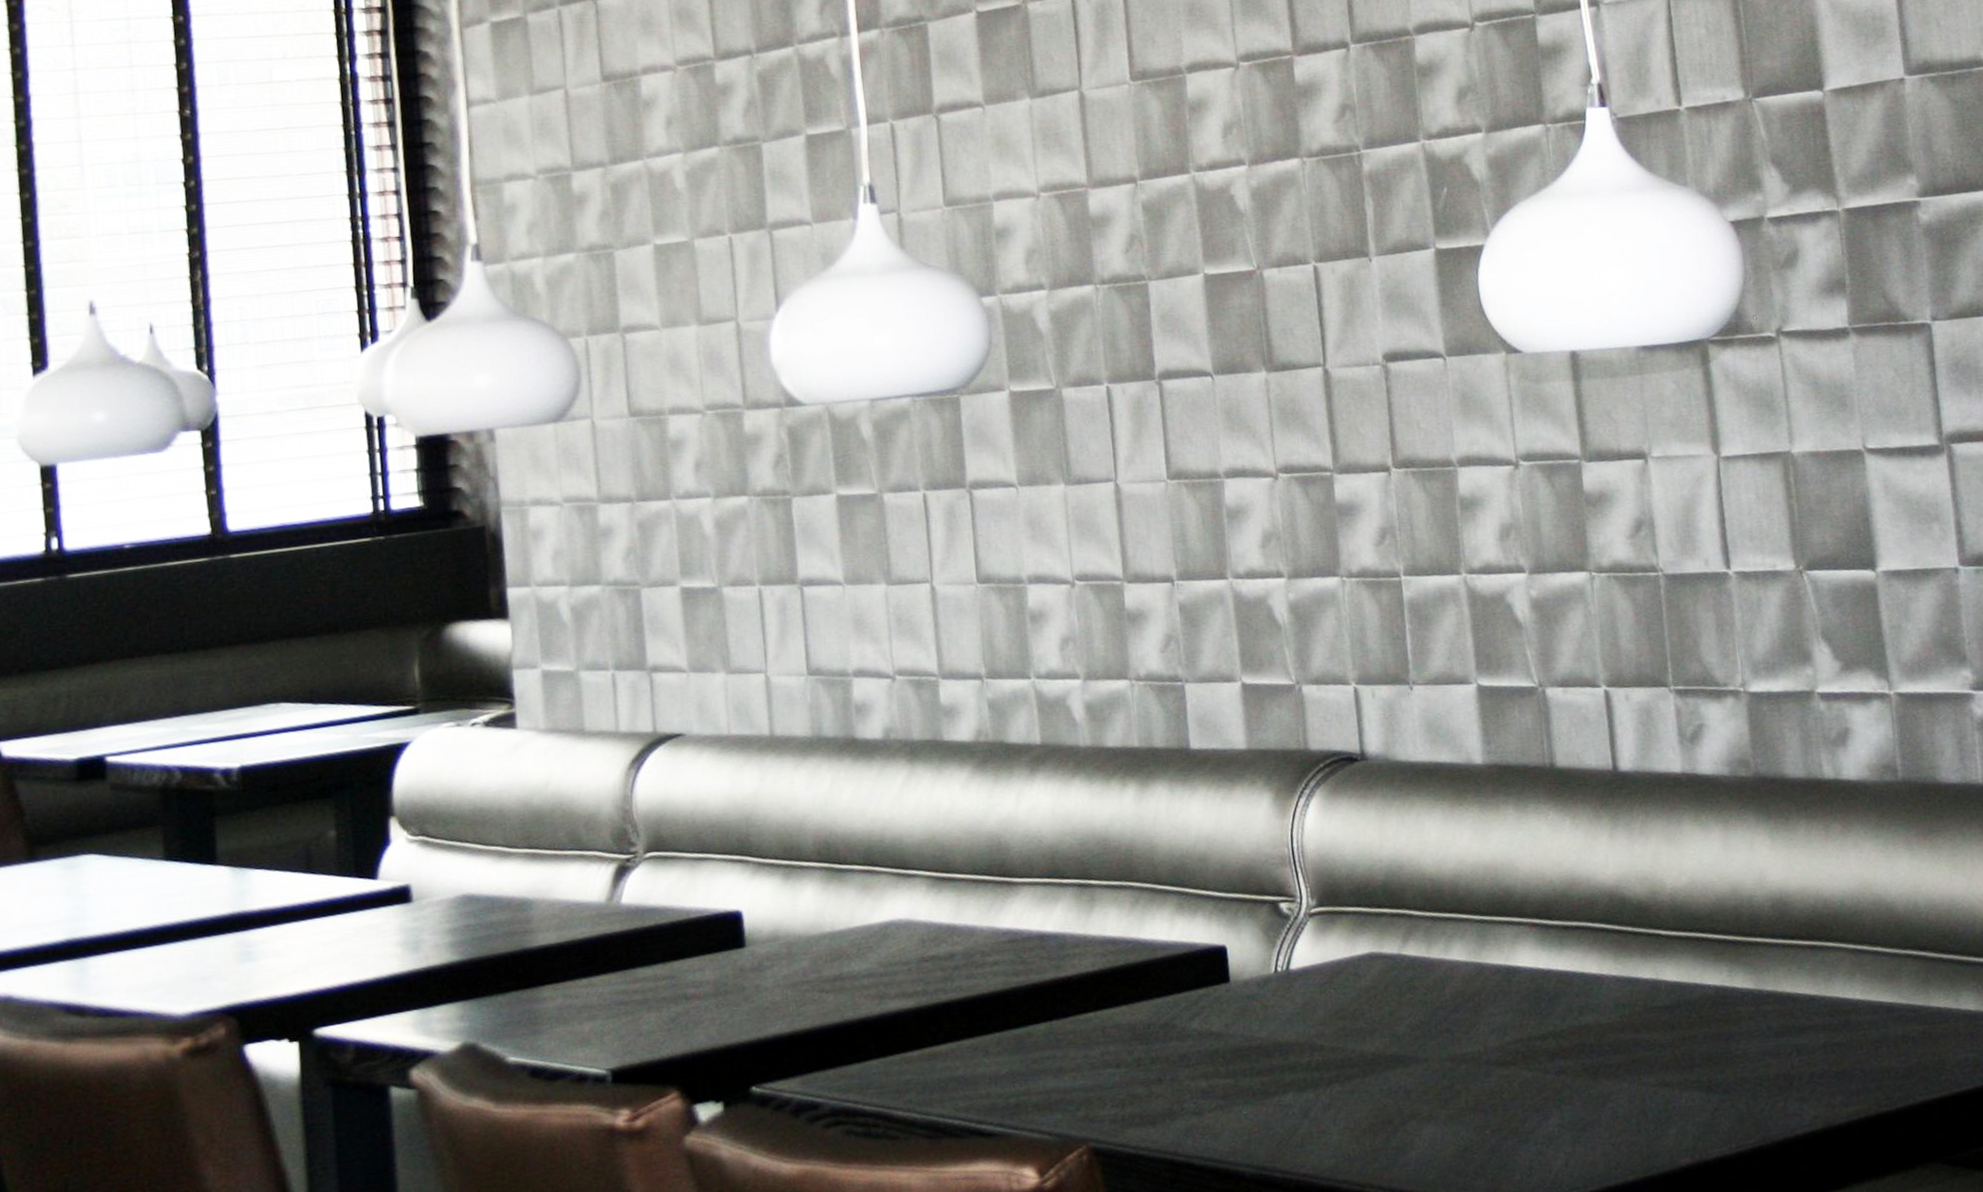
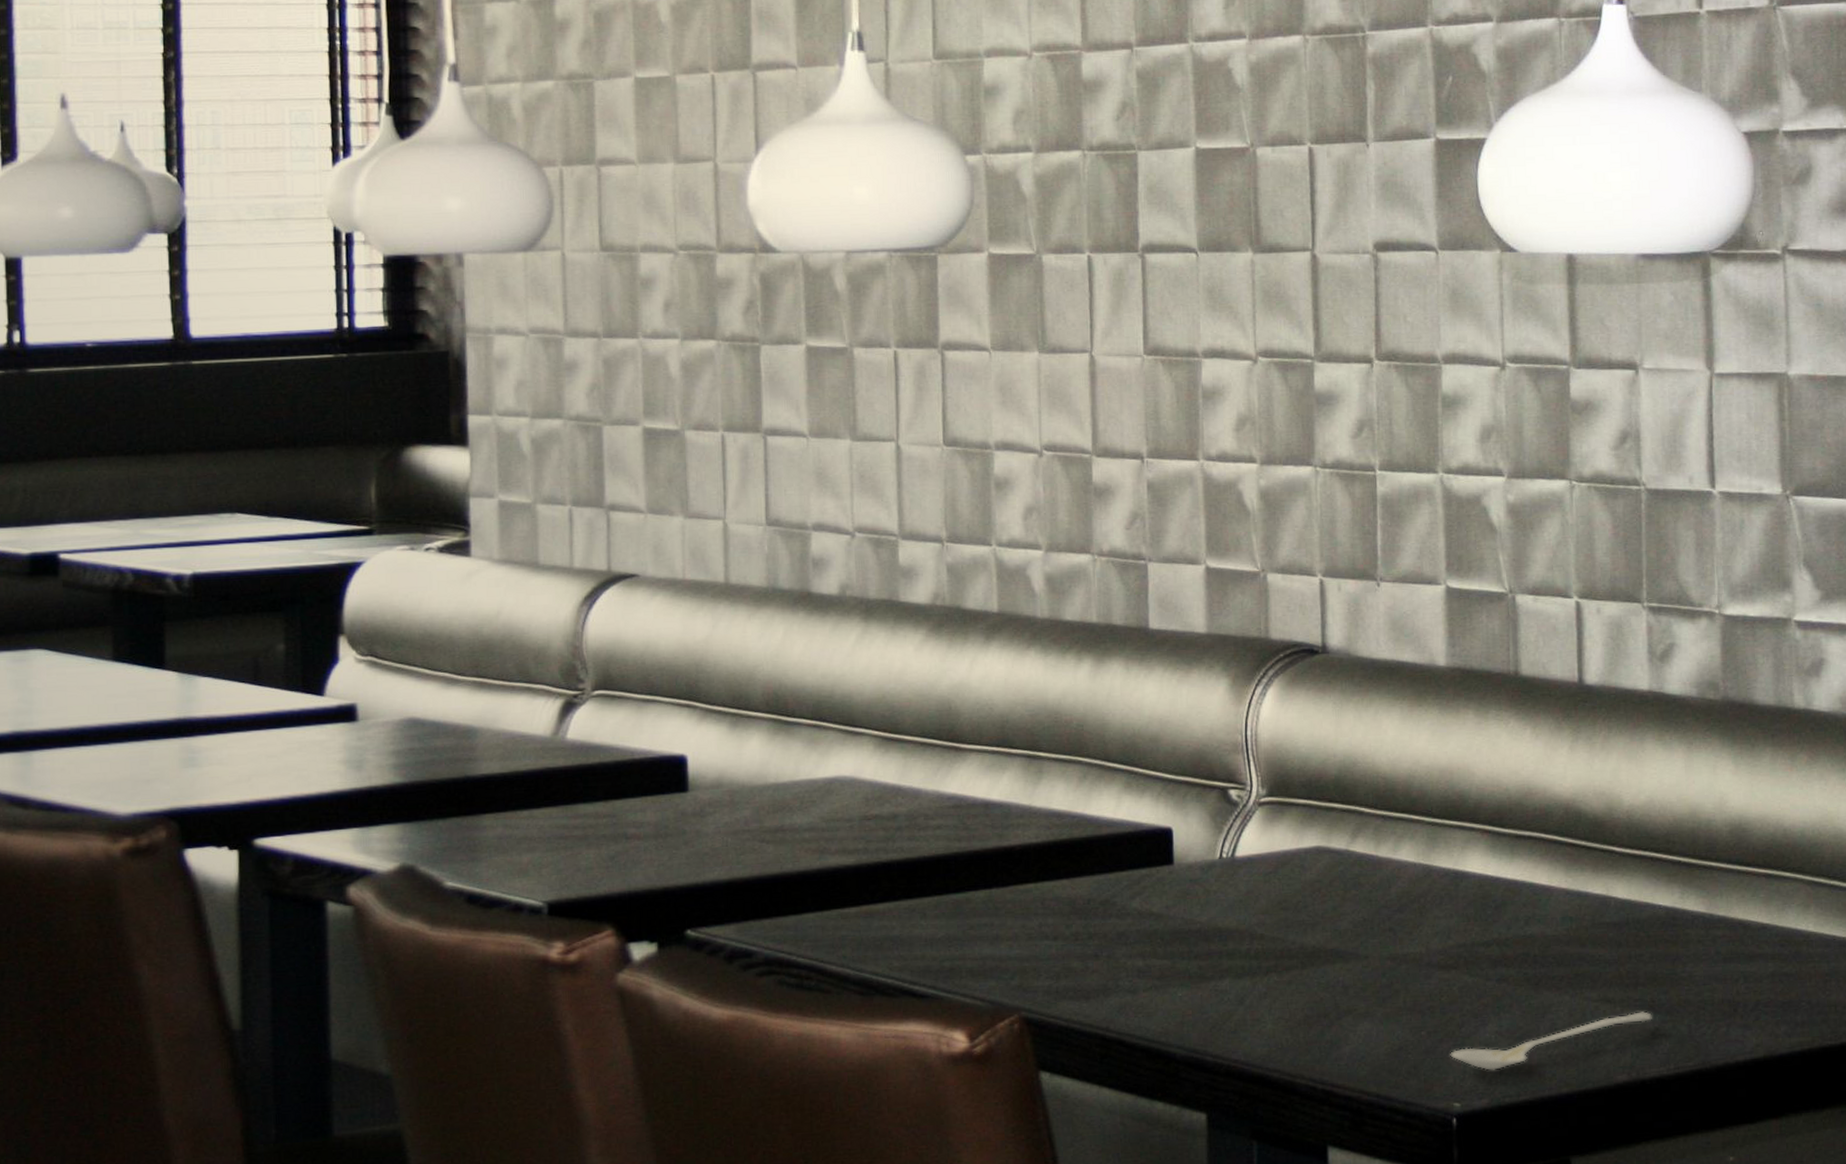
stirrer: none [1515,1092,1711,1165] -> present [1450,1011,1652,1071]

